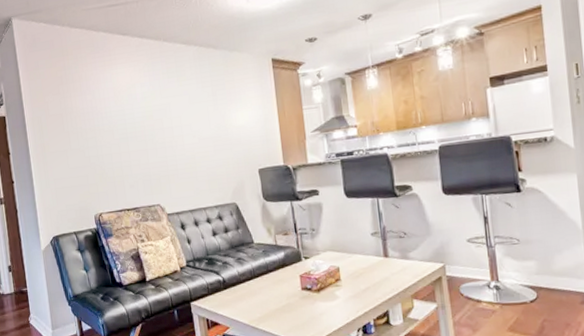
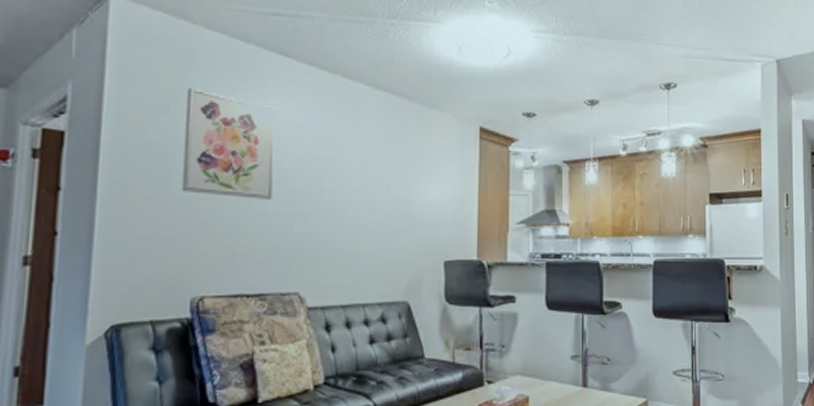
wall art: none [67,71,132,145] -> present [182,88,276,200]

